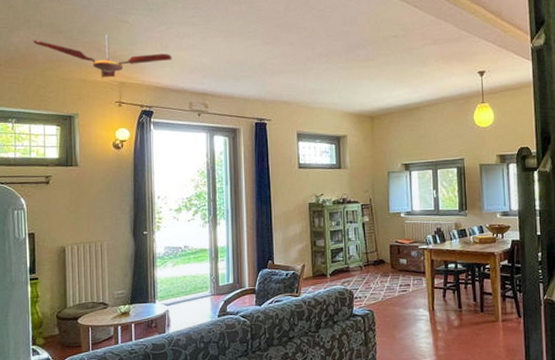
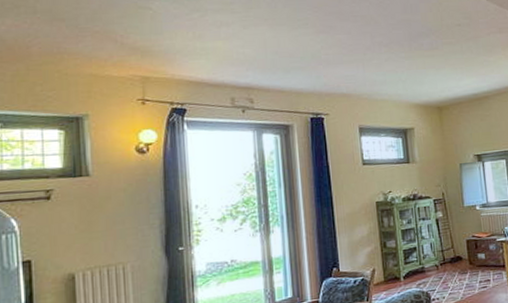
ceiling fan: present [33,35,172,78] -> none [24,23,208,73]

